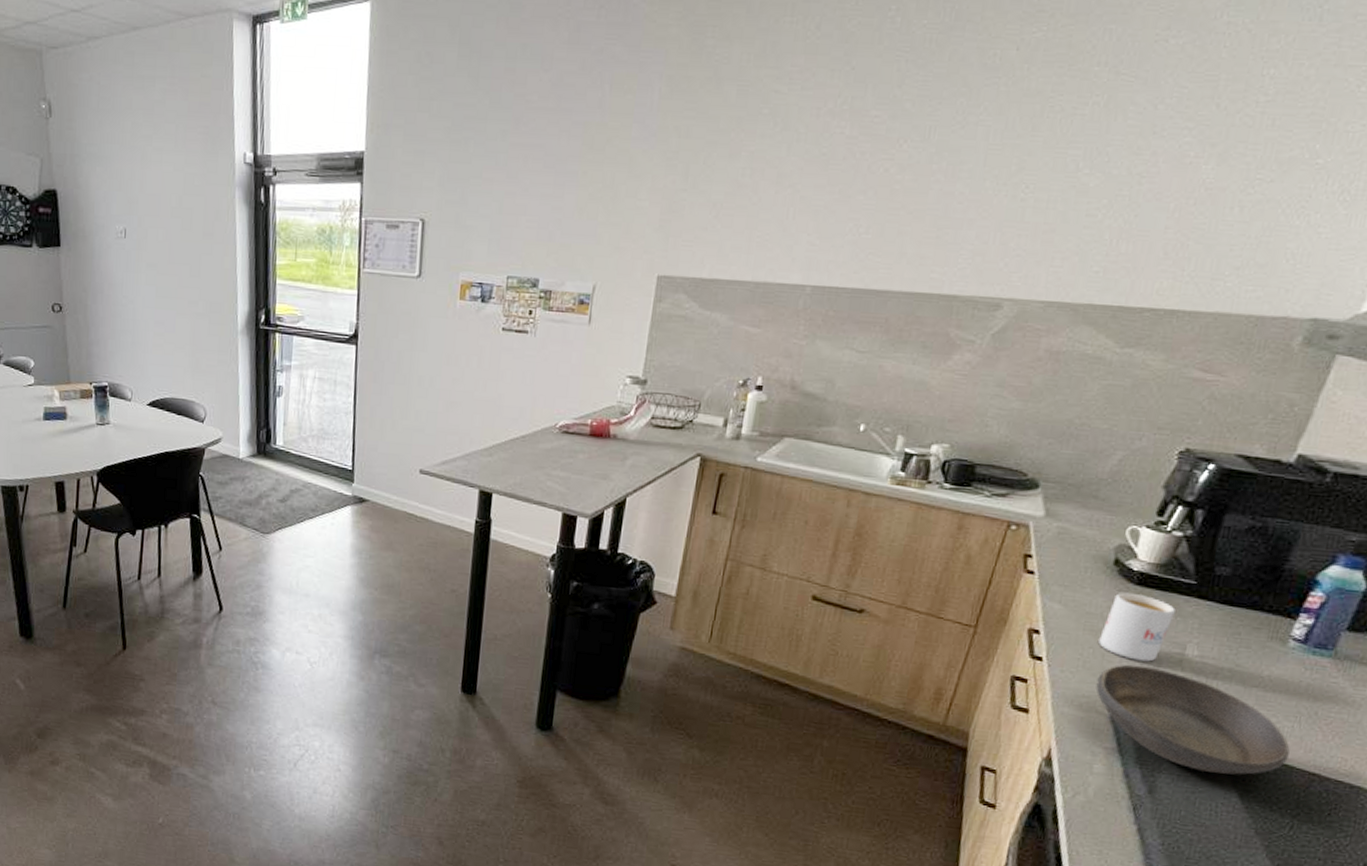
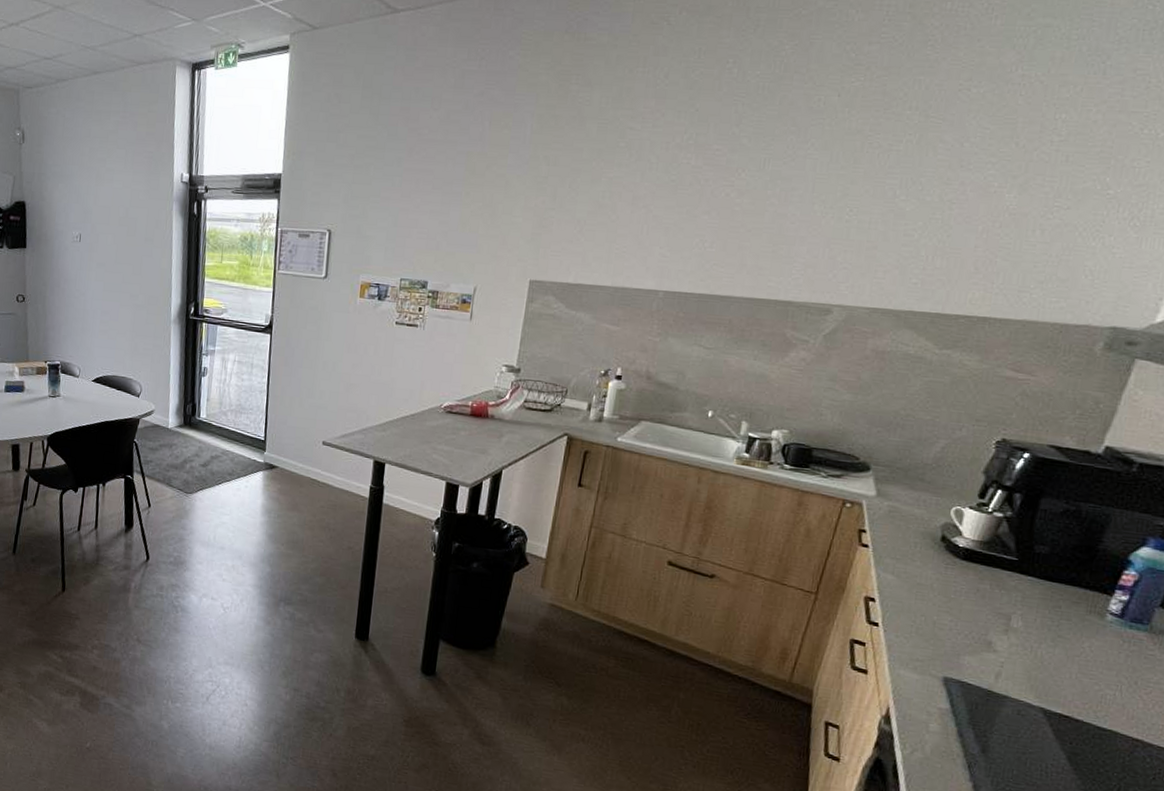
bowl: present [1095,664,1290,775] -> none [928,632,1113,739]
mug: present [1099,592,1175,662] -> none [930,566,999,631]

